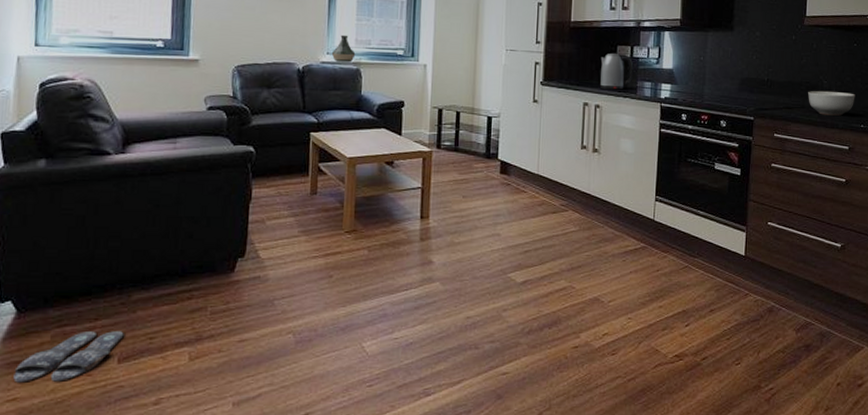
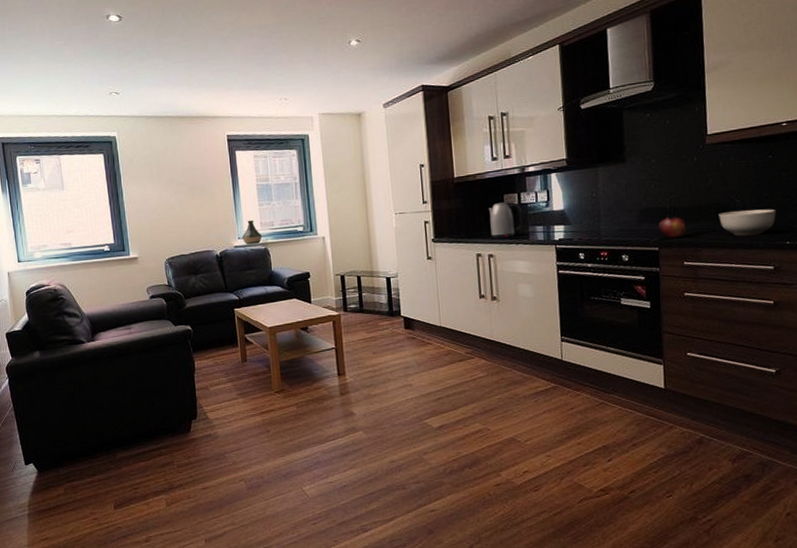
slippers: present [13,331,124,383] -> none [43,484,116,526]
fruit: none [755,89,781,111] -> present [658,216,687,239]

